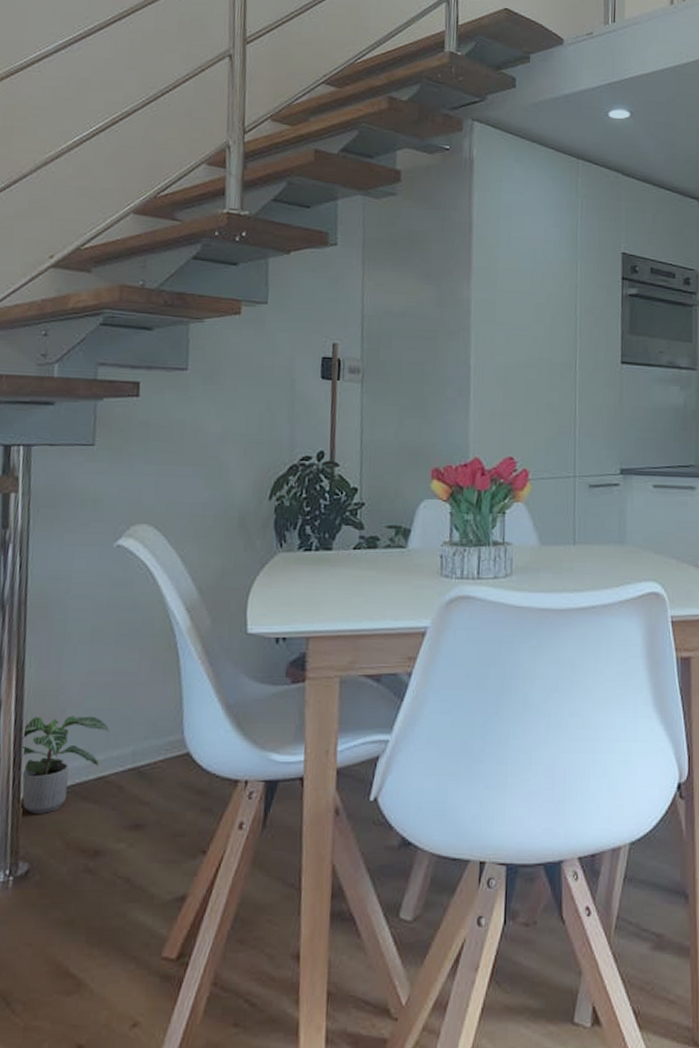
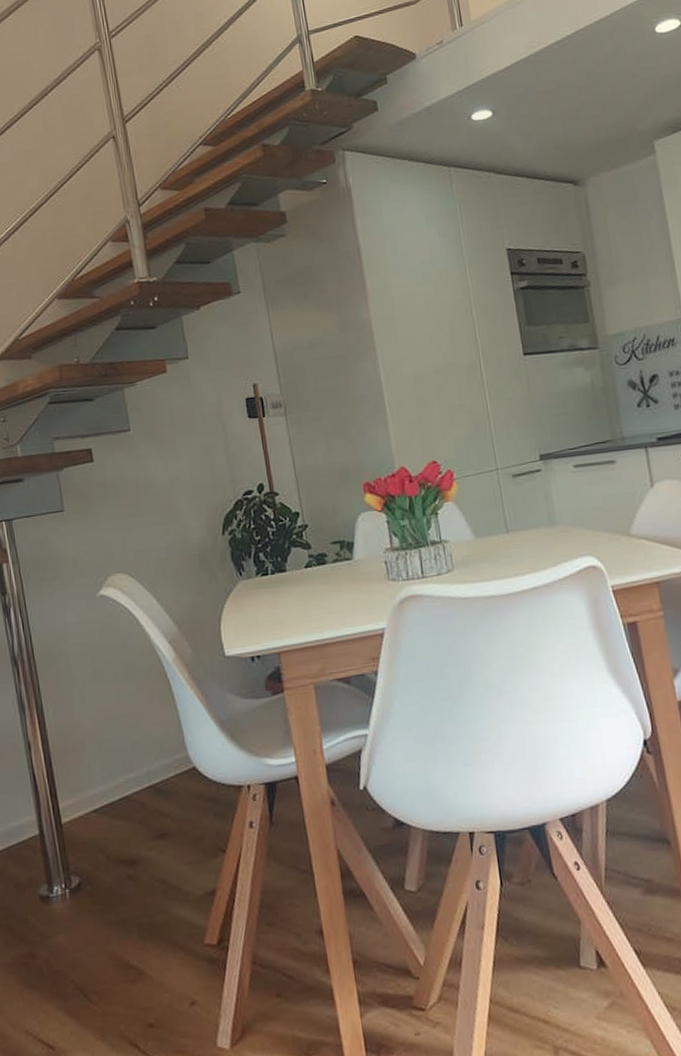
potted plant: present [20,715,110,813] -> none [51,746,124,835]

